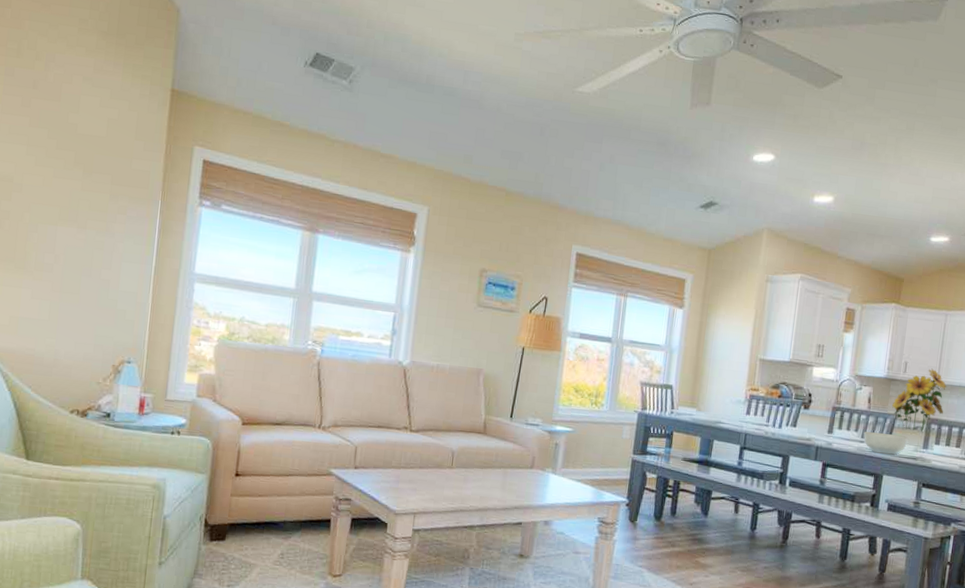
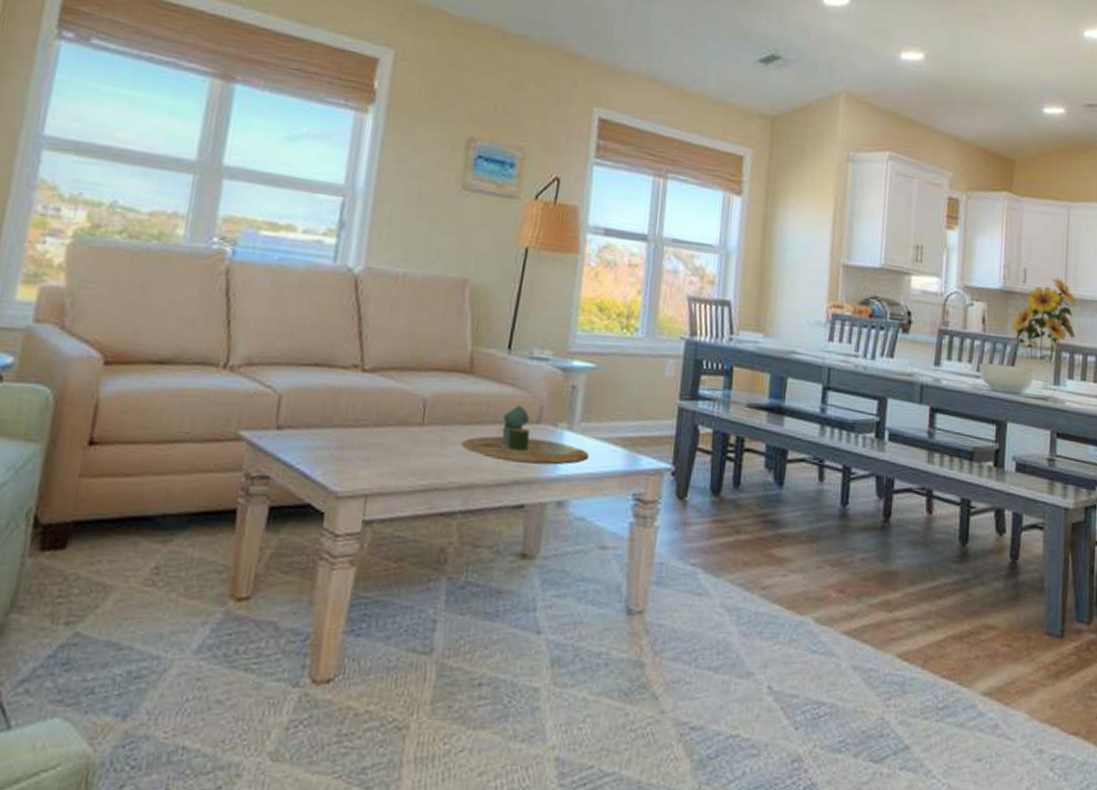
decorative tray: none [478,456,567,496] -> present [461,405,589,464]

